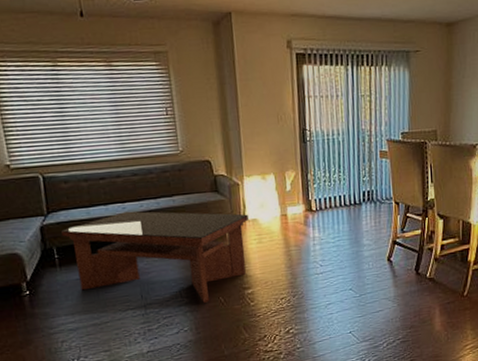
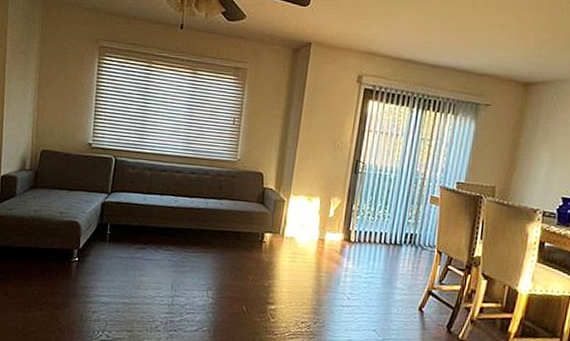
coffee table: present [61,211,248,303] -> none [118,204,287,308]

